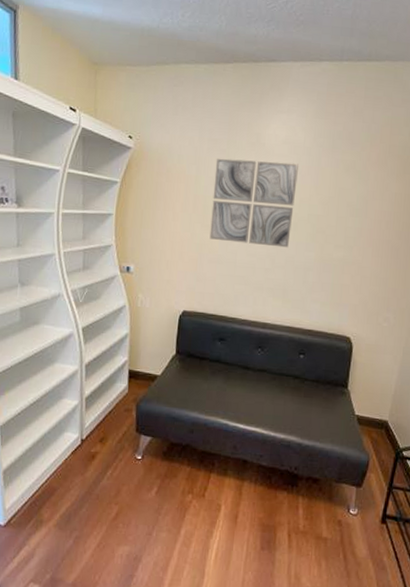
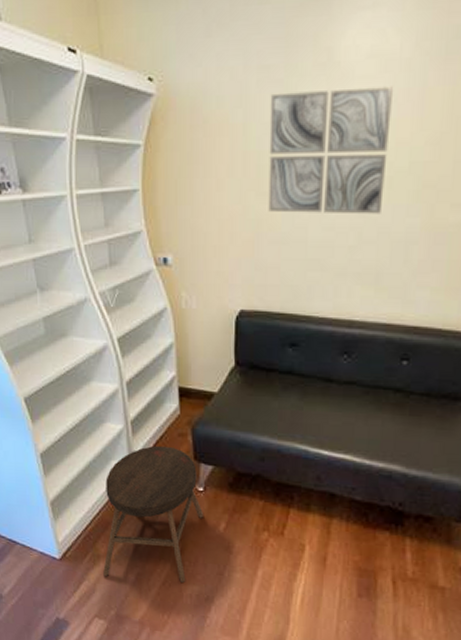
stool: none [44,419,140,544] -> present [103,445,204,583]

